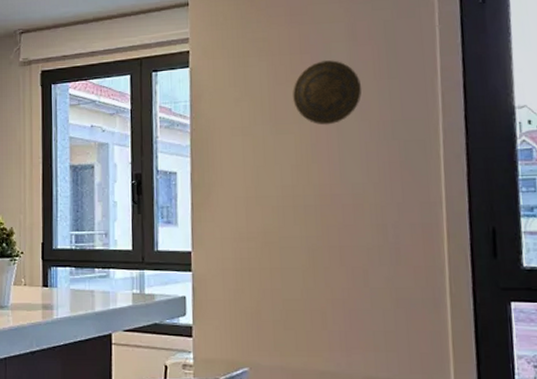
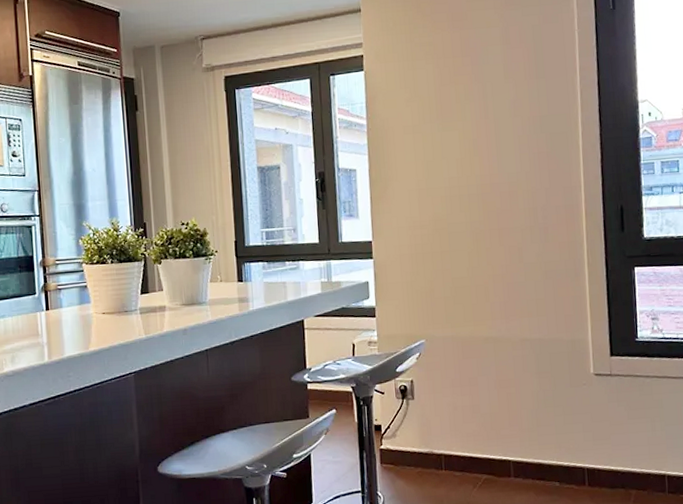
decorative plate: present [293,60,362,125] -> none [456,62,515,122]

